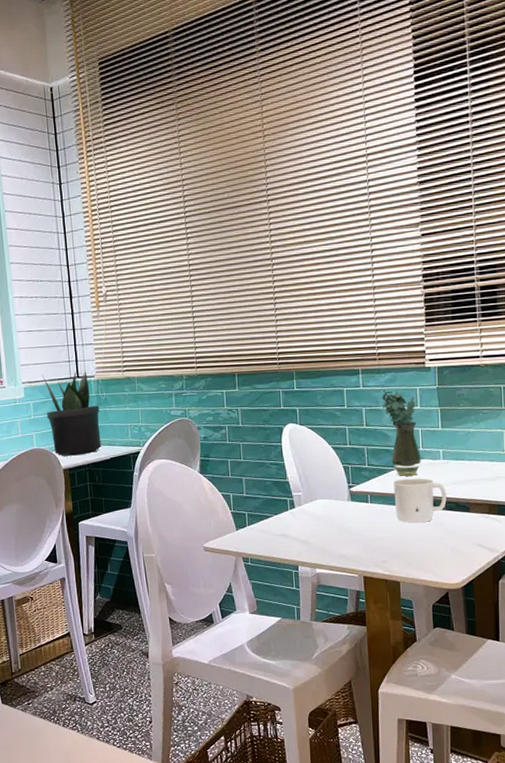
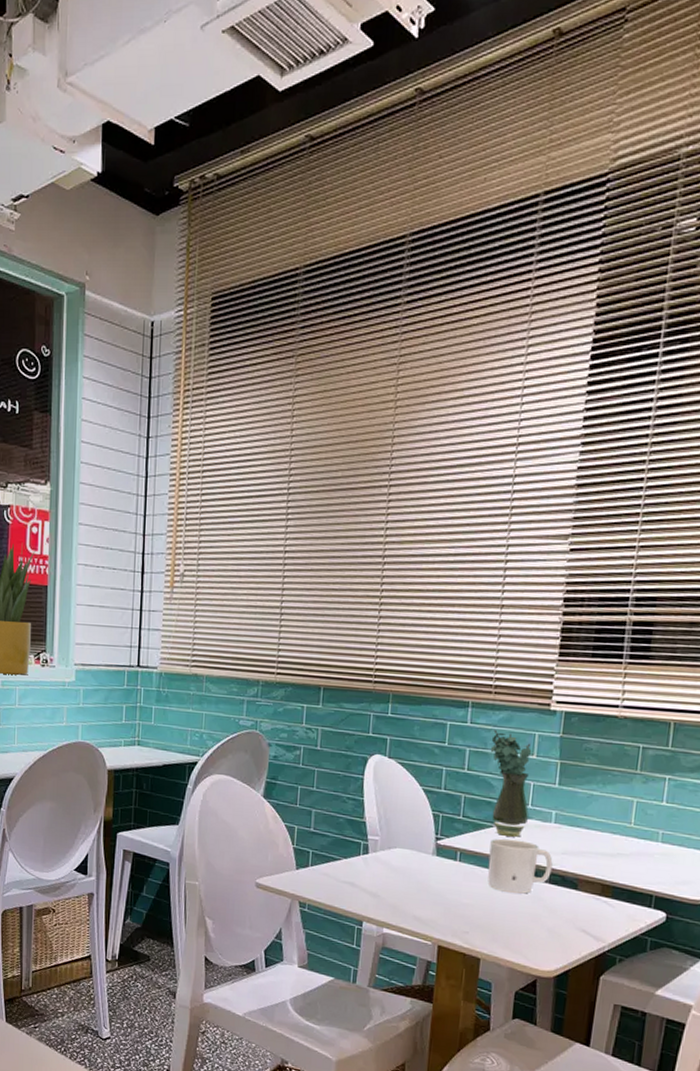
planter: present [42,370,102,456] -> none [98,658,158,756]

